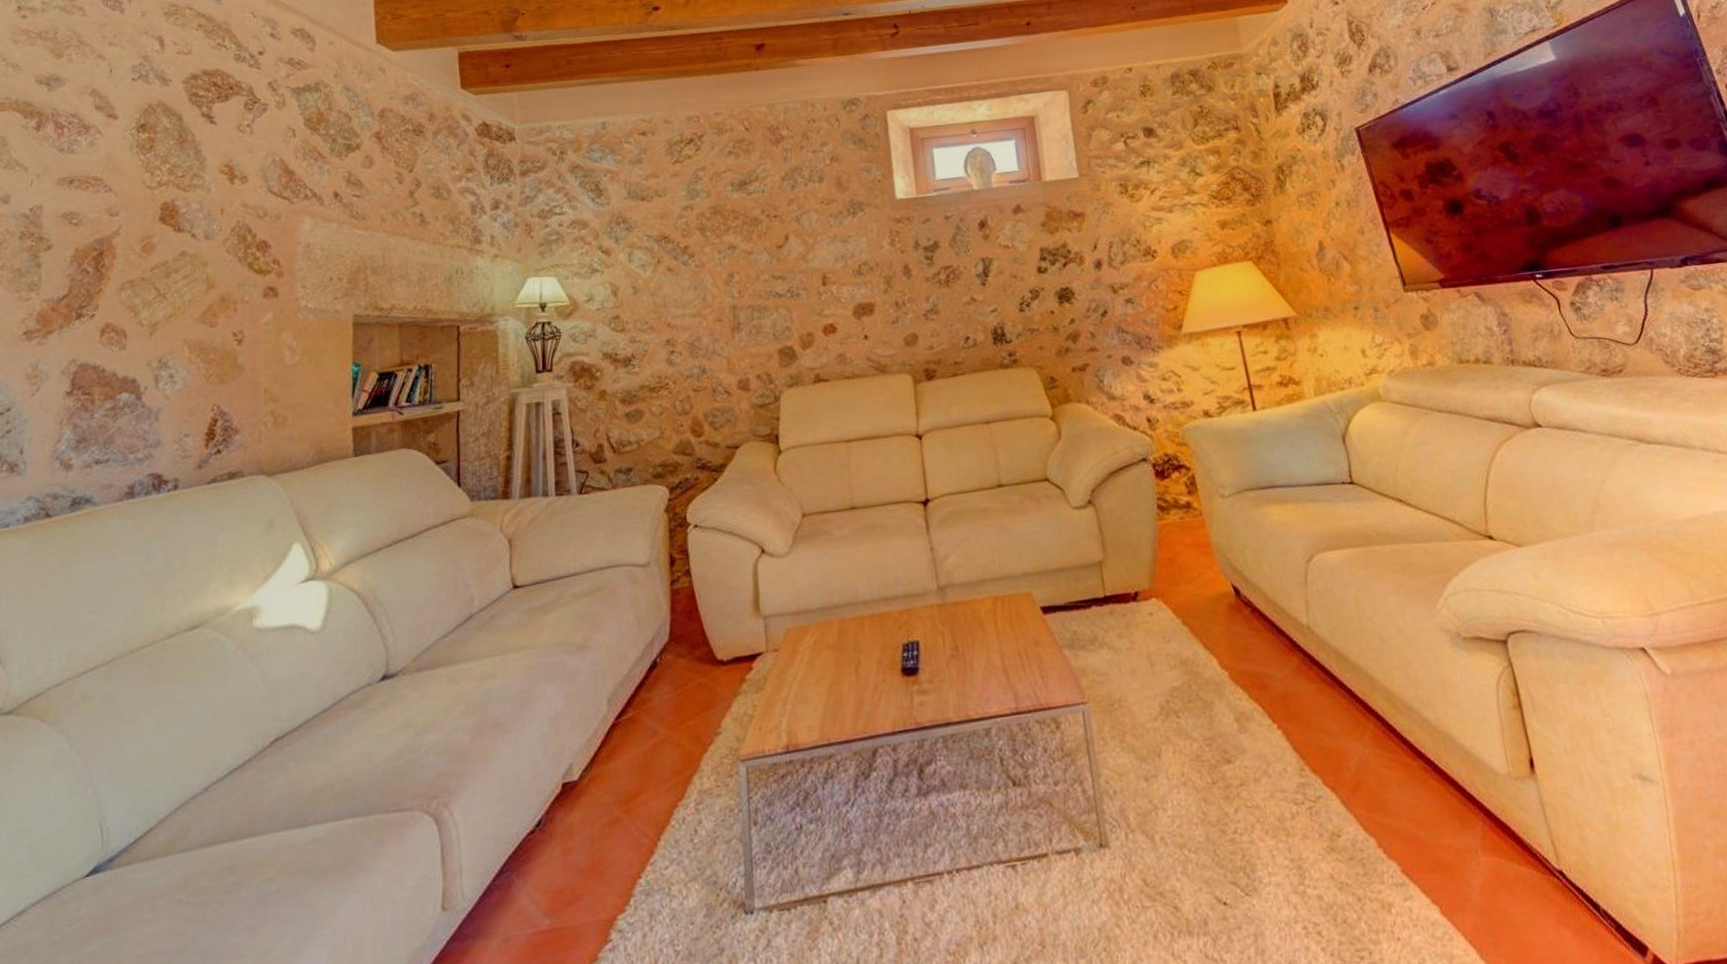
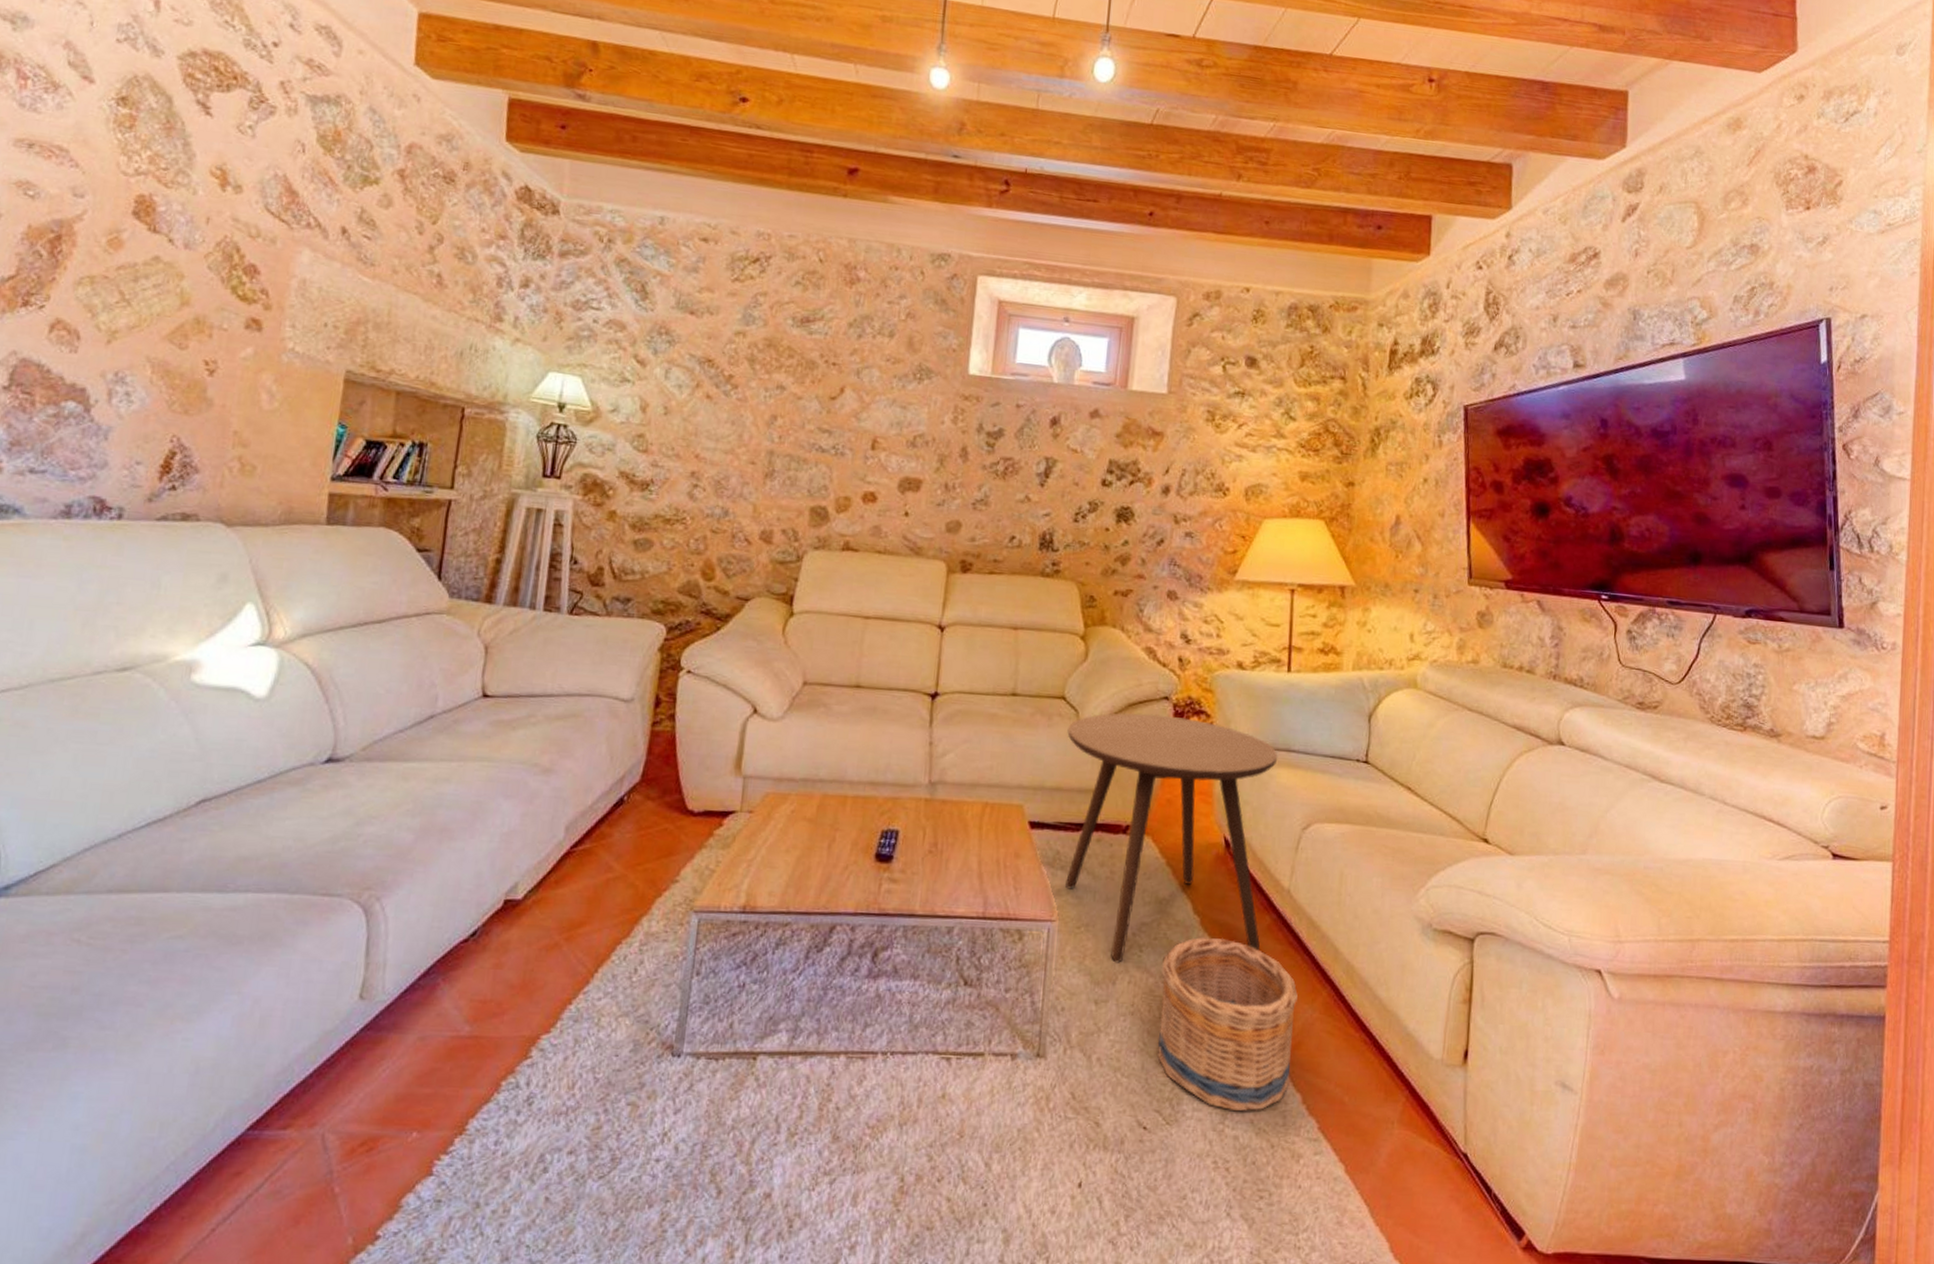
side table: none [1057,474,1295,735] -> present [1065,713,1278,963]
basket: none [1201,688,1360,869] -> present [1157,937,1298,1112]

